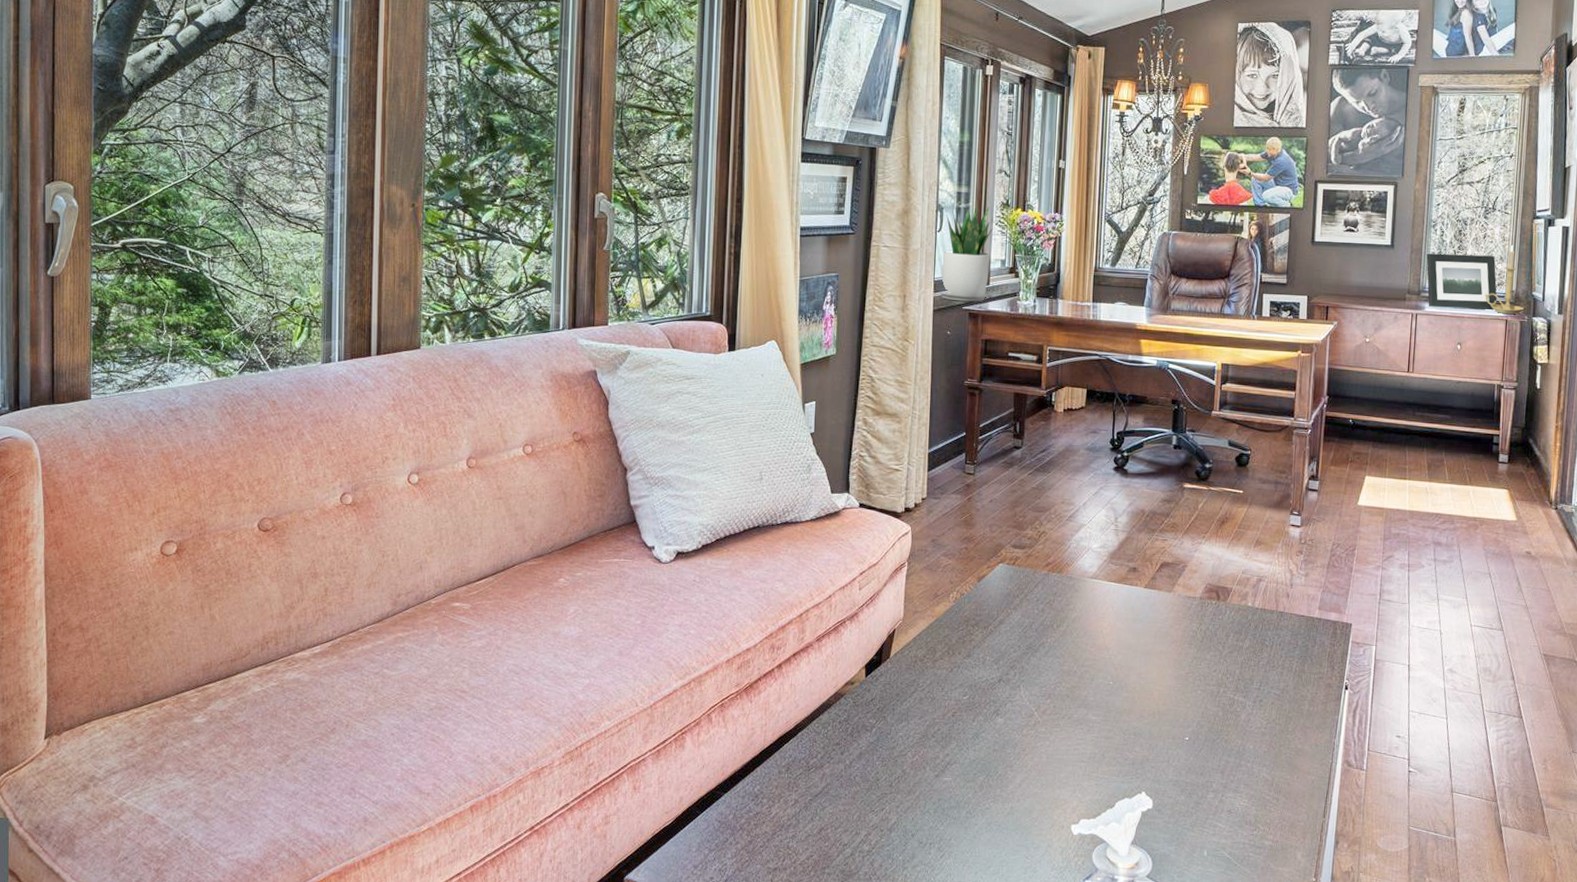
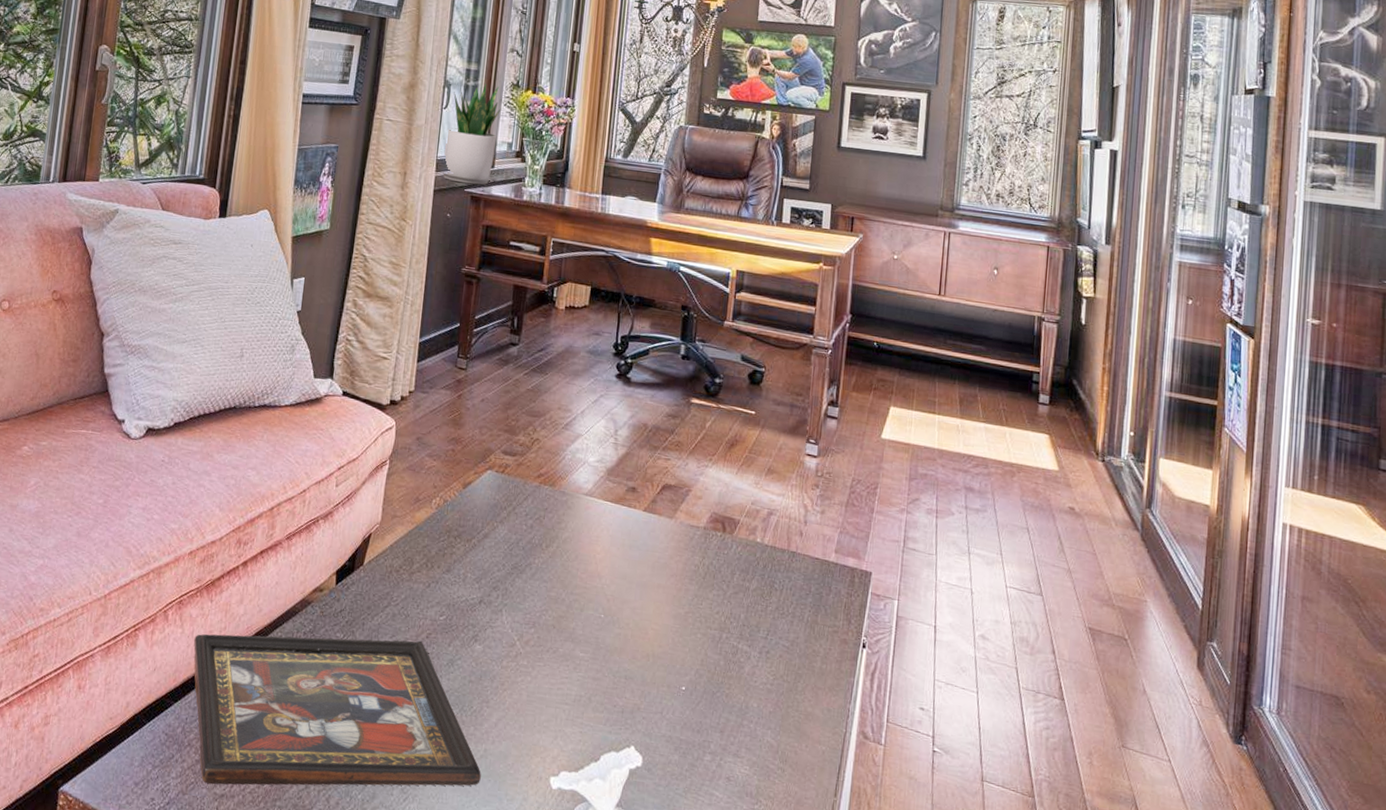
decorative tray: none [738,719,1009,861] -> present [193,633,481,786]
picture frame: present [1426,253,1498,310] -> none [961,168,1039,234]
candle holder: present [1484,246,1525,315] -> none [1024,166,1069,241]

